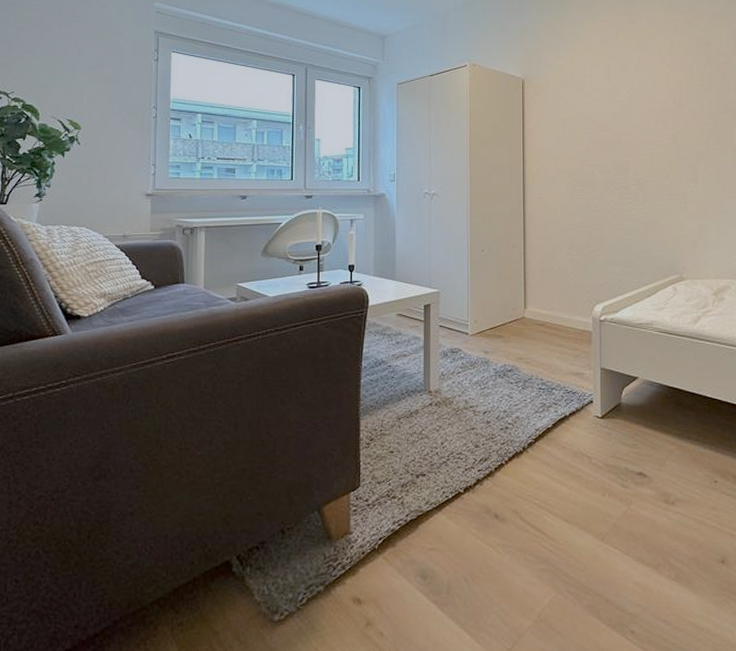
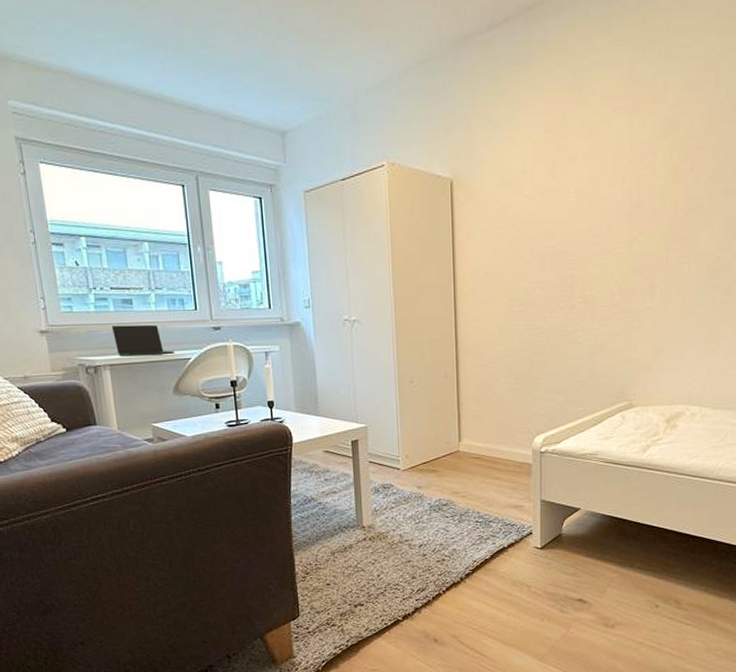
laptop: none [212,191,267,220] -> present [111,325,174,357]

